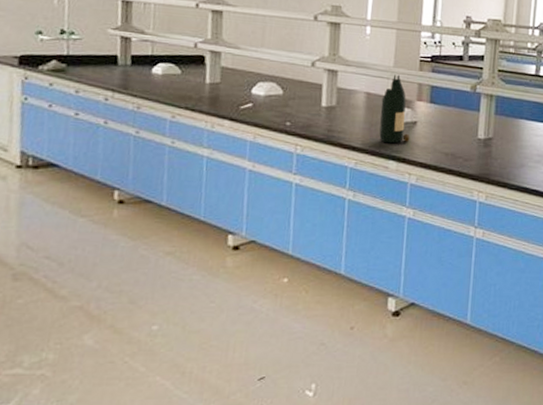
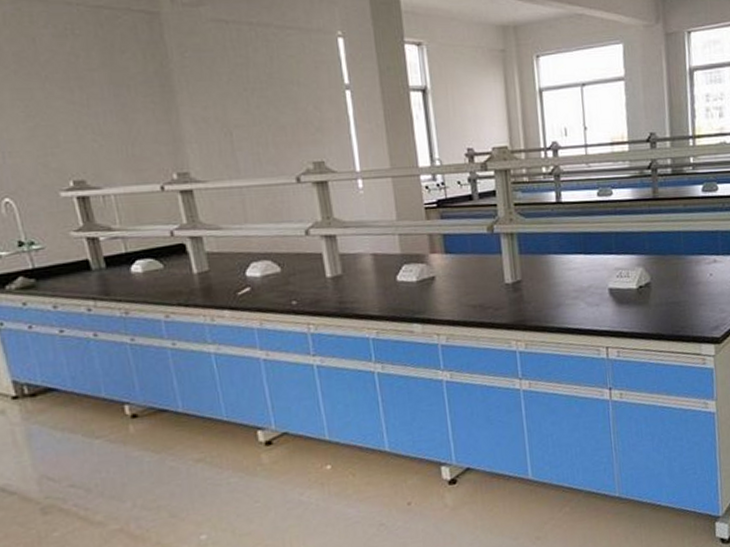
bottle: present [379,74,410,144] -> none [391,228,431,306]

